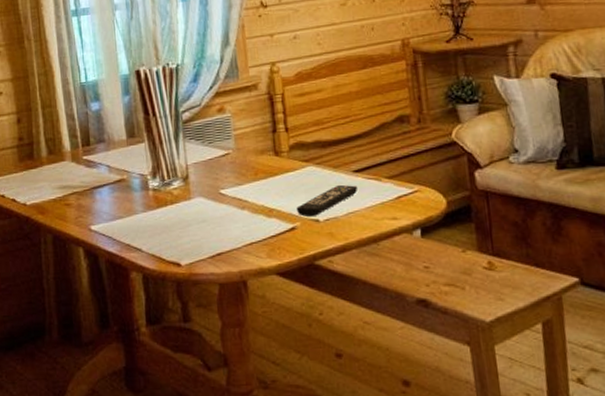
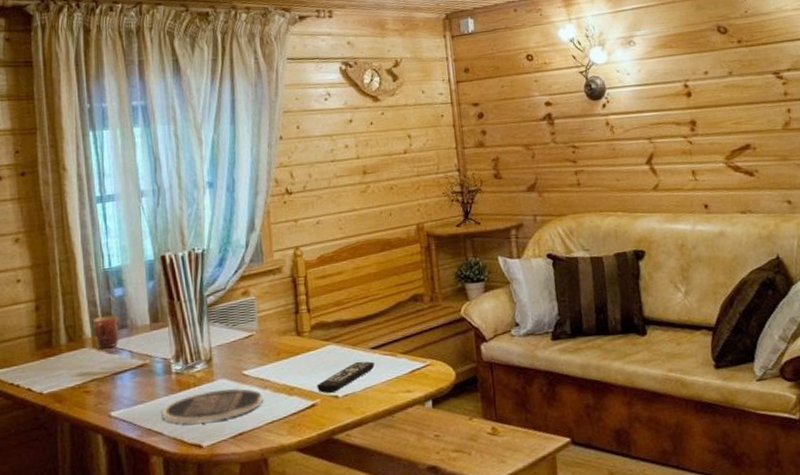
mug: none [71,129,96,163] -> present [92,315,118,349]
plate: none [140,207,242,242] -> present [161,387,264,425]

